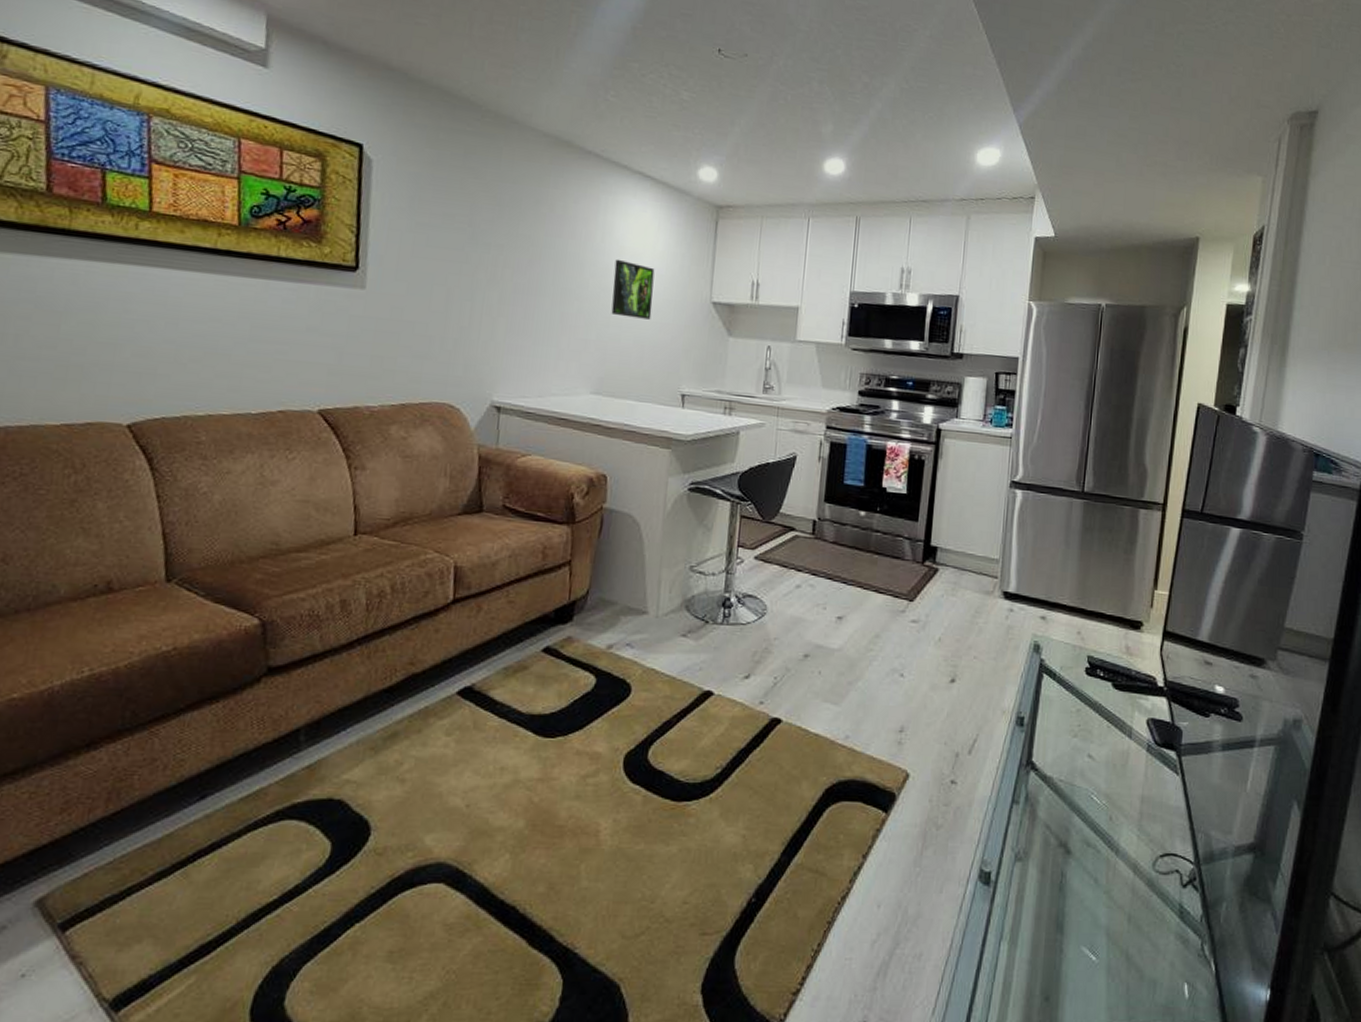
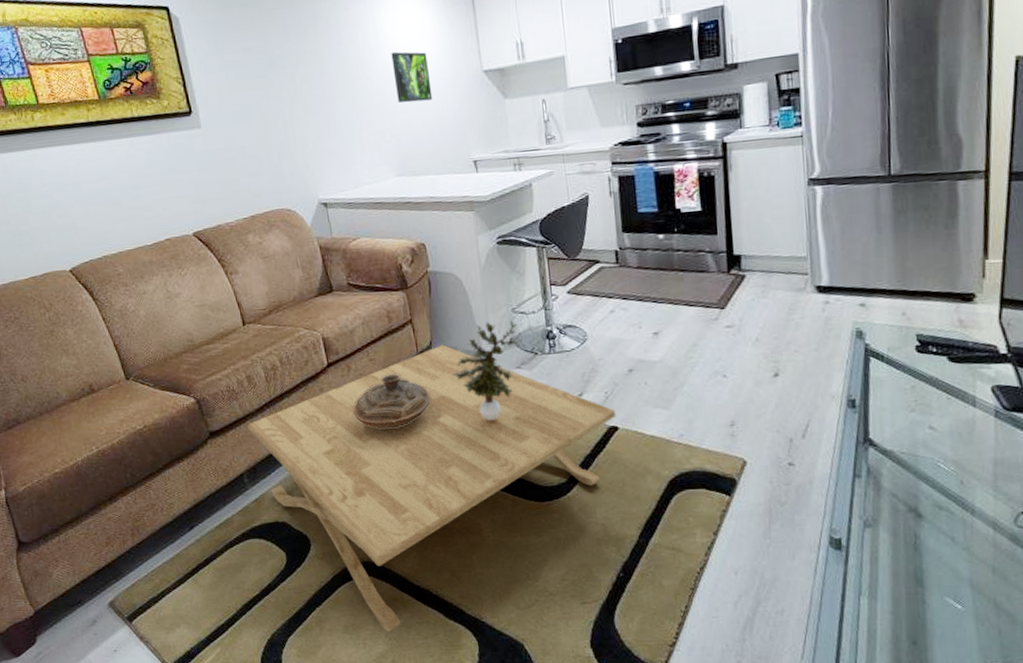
coffee table: none [324,595,782,962] -> present [247,344,616,632]
decorative bowl: none [471,622,574,691] -> present [353,373,431,429]
potted plant: none [606,577,692,695] -> present [453,320,517,421]

